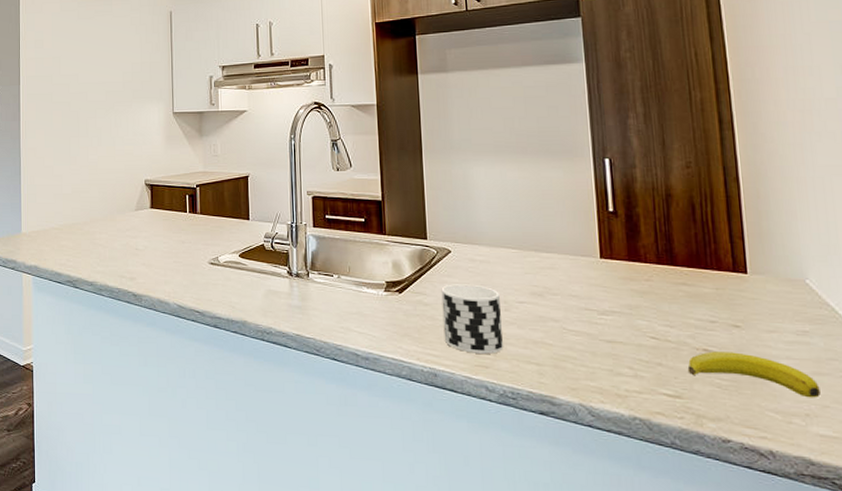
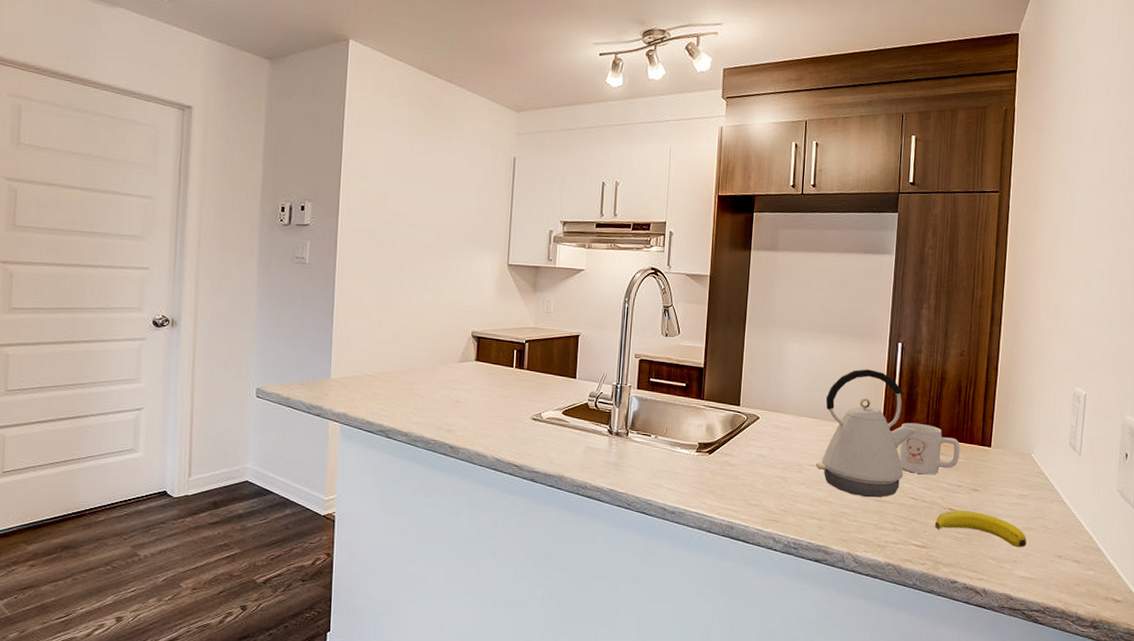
cup: present [441,284,504,354] -> none [743,447,796,510]
kettle: none [524,191,643,338] -> present [815,369,915,498]
mug: none [624,248,707,310] -> present [899,422,960,475]

